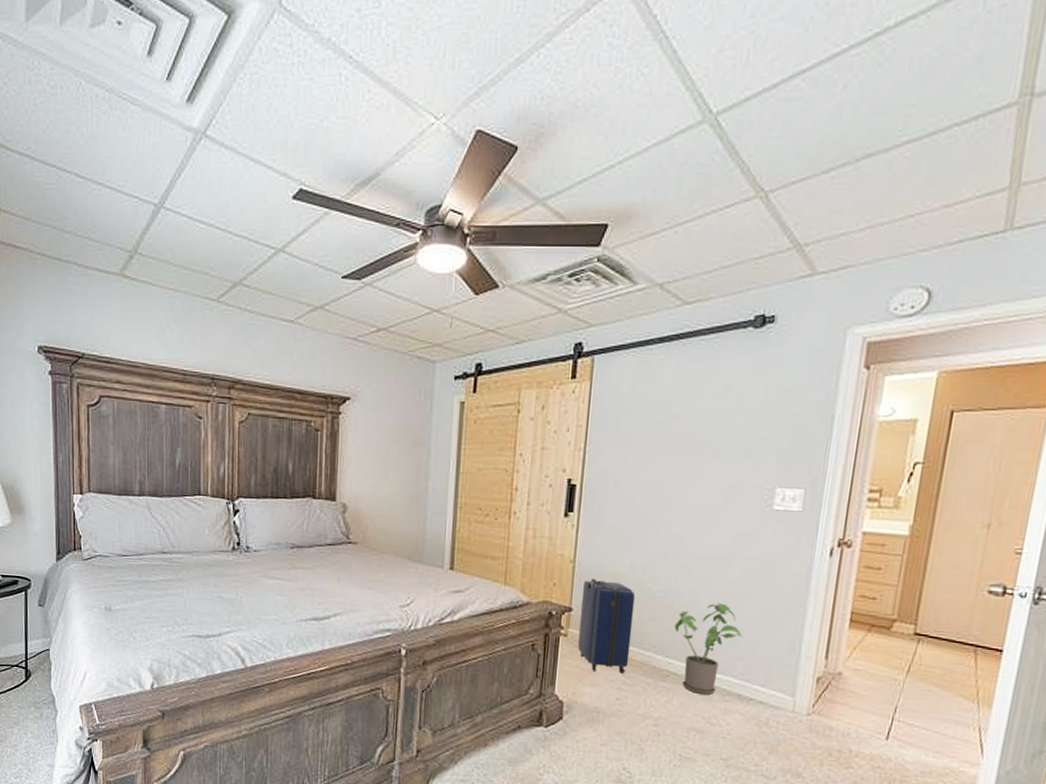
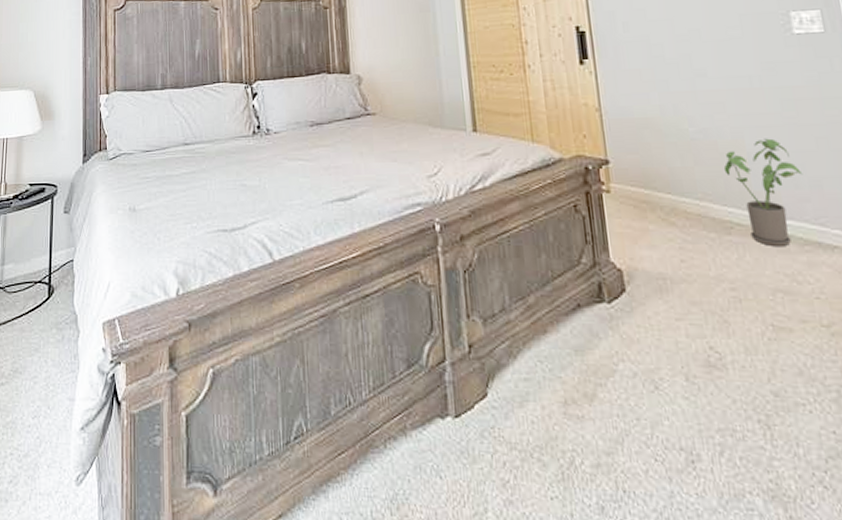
suitcase: present [578,579,636,674] -> none [614,126,685,230]

